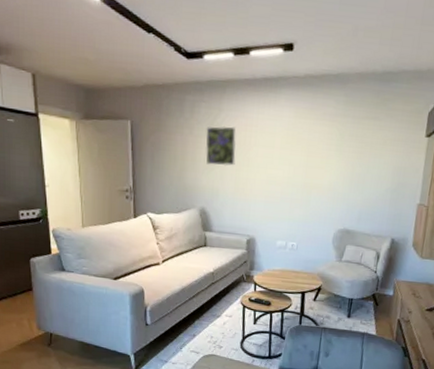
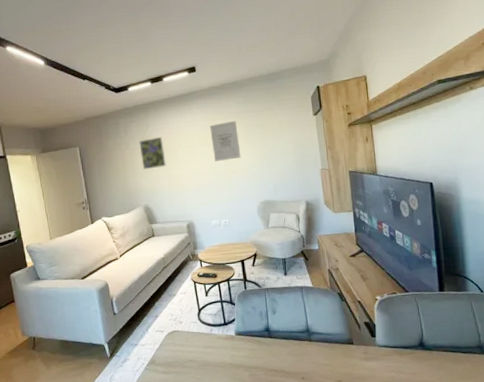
wall art: none [294,124,331,173] -> present [210,121,241,162]

